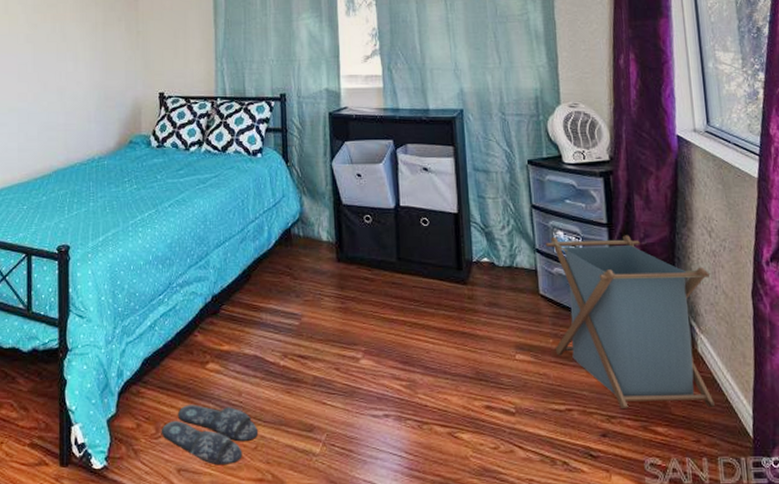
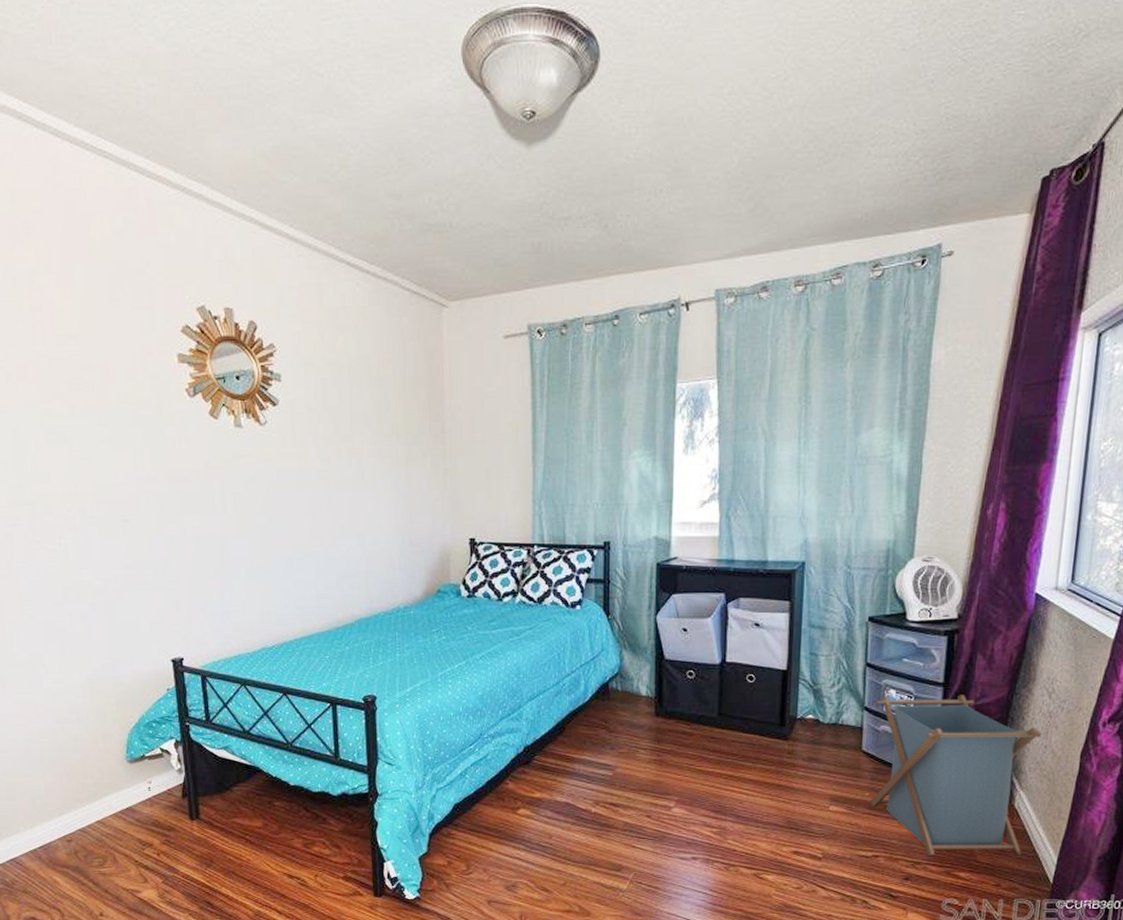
slippers: present [162,405,258,466] -> none [473,846,567,898]

